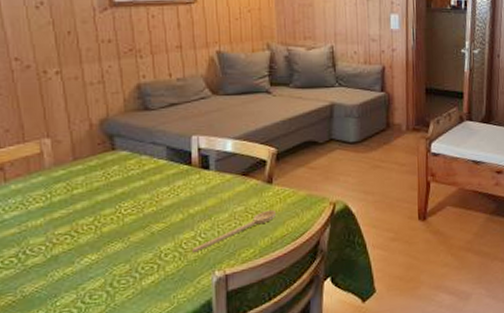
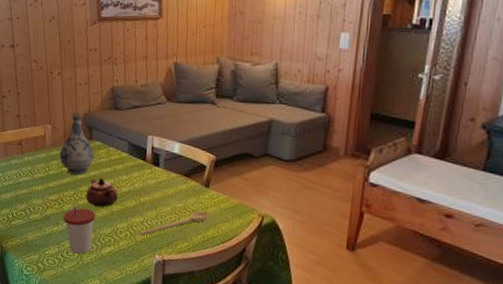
vase: none [67,119,120,197] -> present [59,113,94,175]
cup: none [80,235,129,295] -> present [63,206,96,254]
teapot: none [112,193,158,231] -> present [86,177,118,208]

